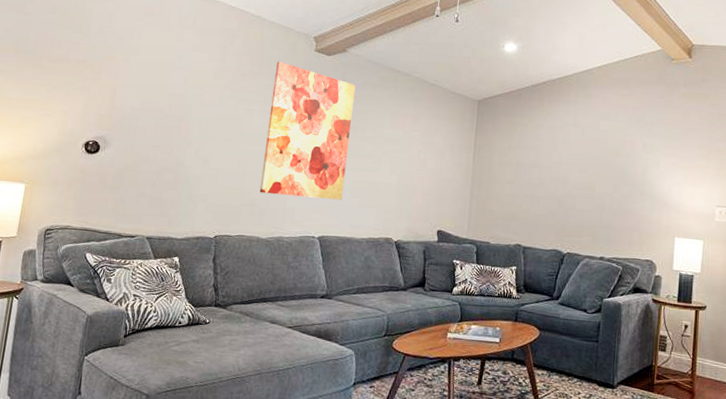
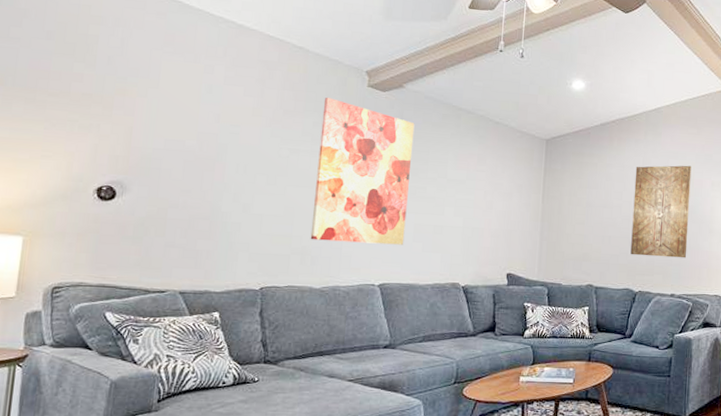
wall art: none [559,126,623,221] -> present [630,165,692,258]

